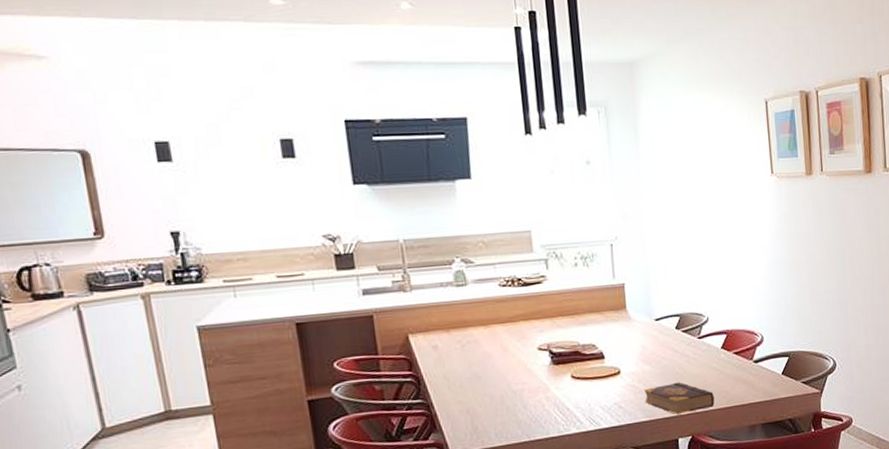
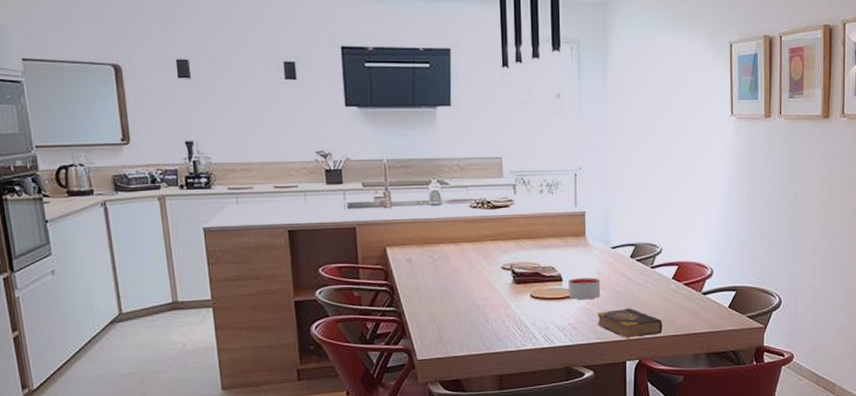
candle: none [610,352,647,377] -> present [568,278,601,300]

